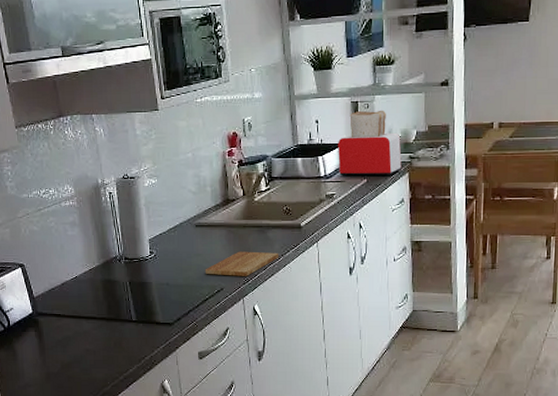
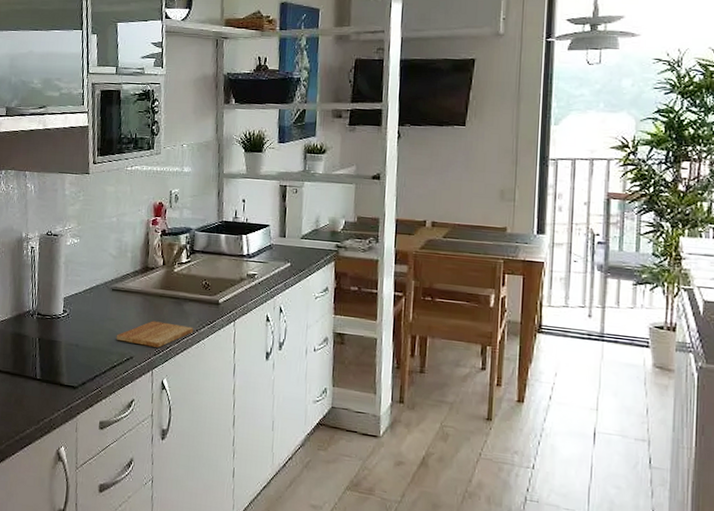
toaster: present [338,110,402,177] -> none [262,195,328,263]

